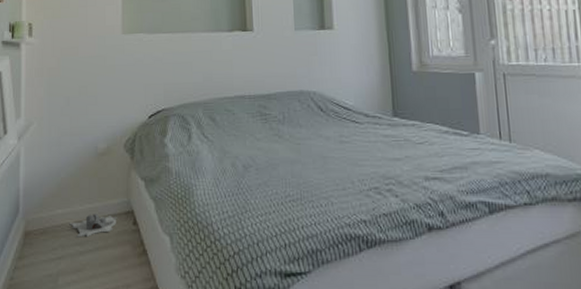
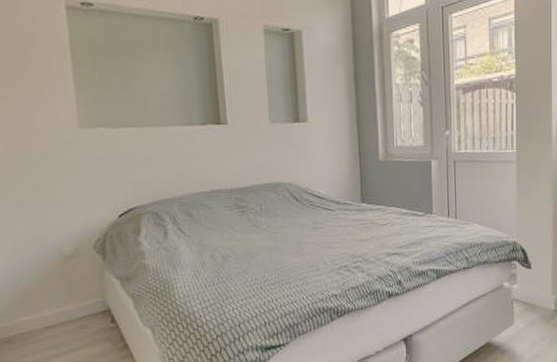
slippers: present [69,214,117,237] -> none [38,317,93,342]

